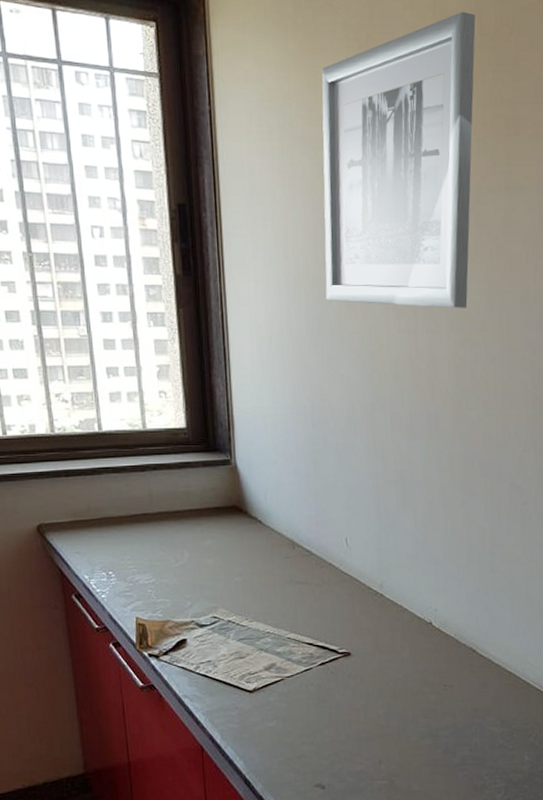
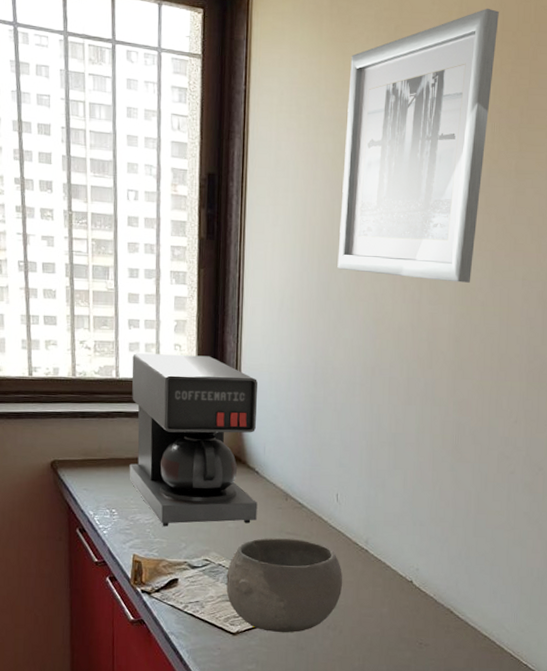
coffee maker: none [114,402,264,586] -> present [129,353,258,526]
bowl: none [237,587,360,687] -> present [226,537,343,633]

